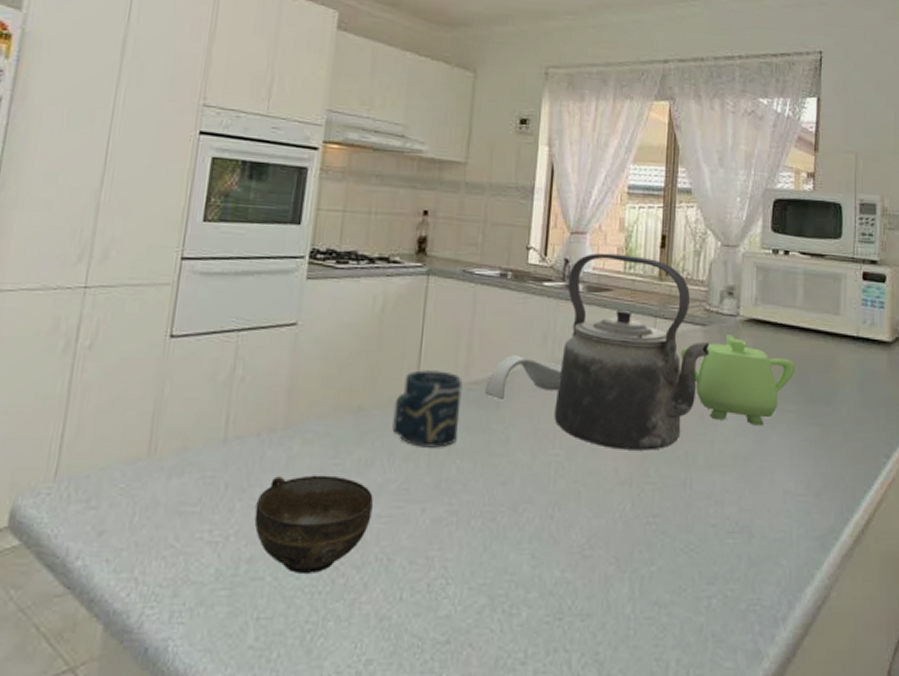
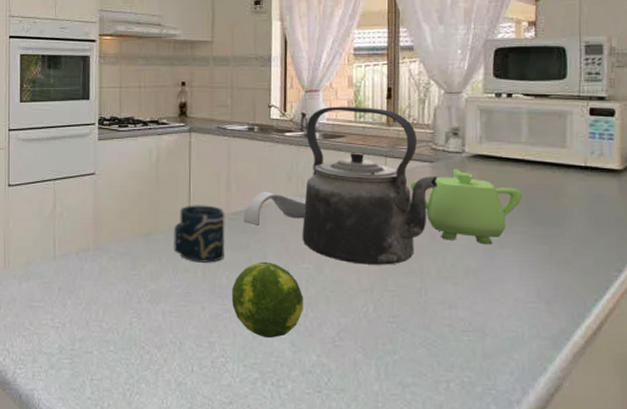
cup: present [254,475,373,575] -> none [81,282,165,351]
fruit: none [461,446,550,548] -> present [232,261,303,338]

